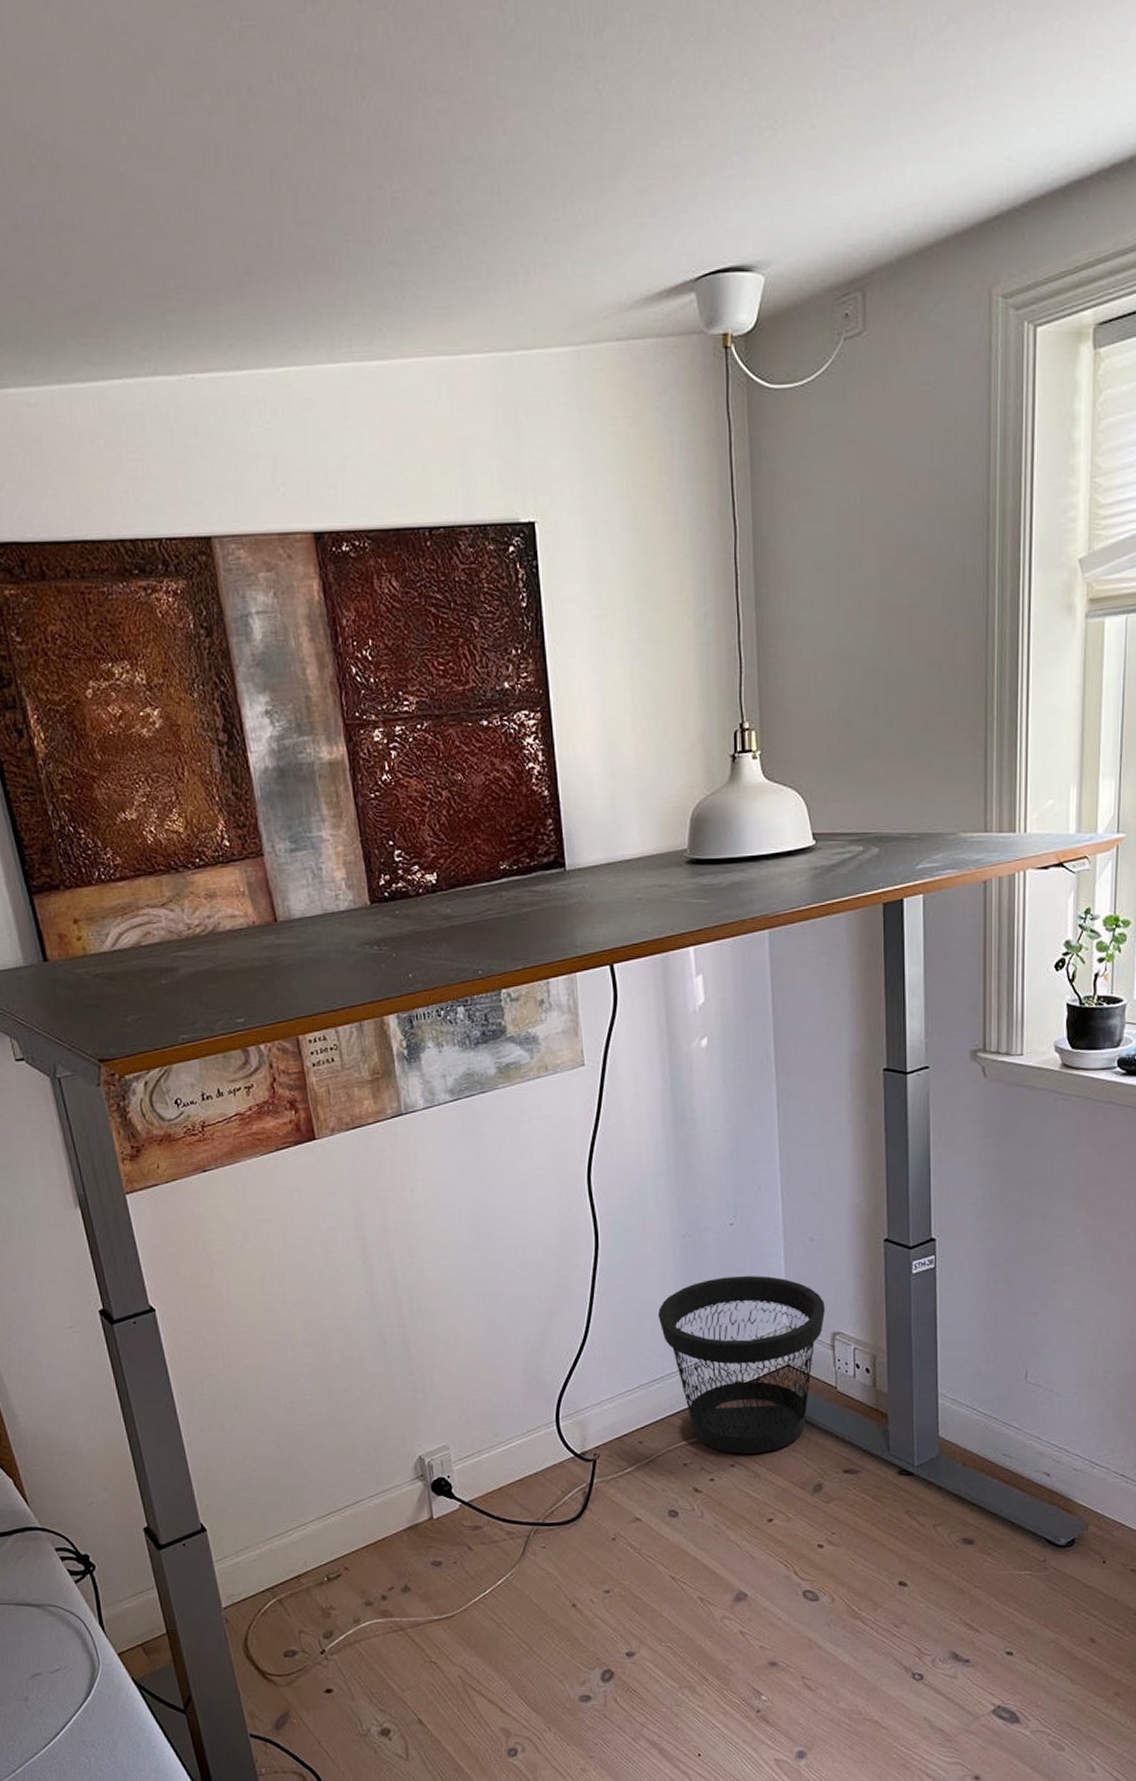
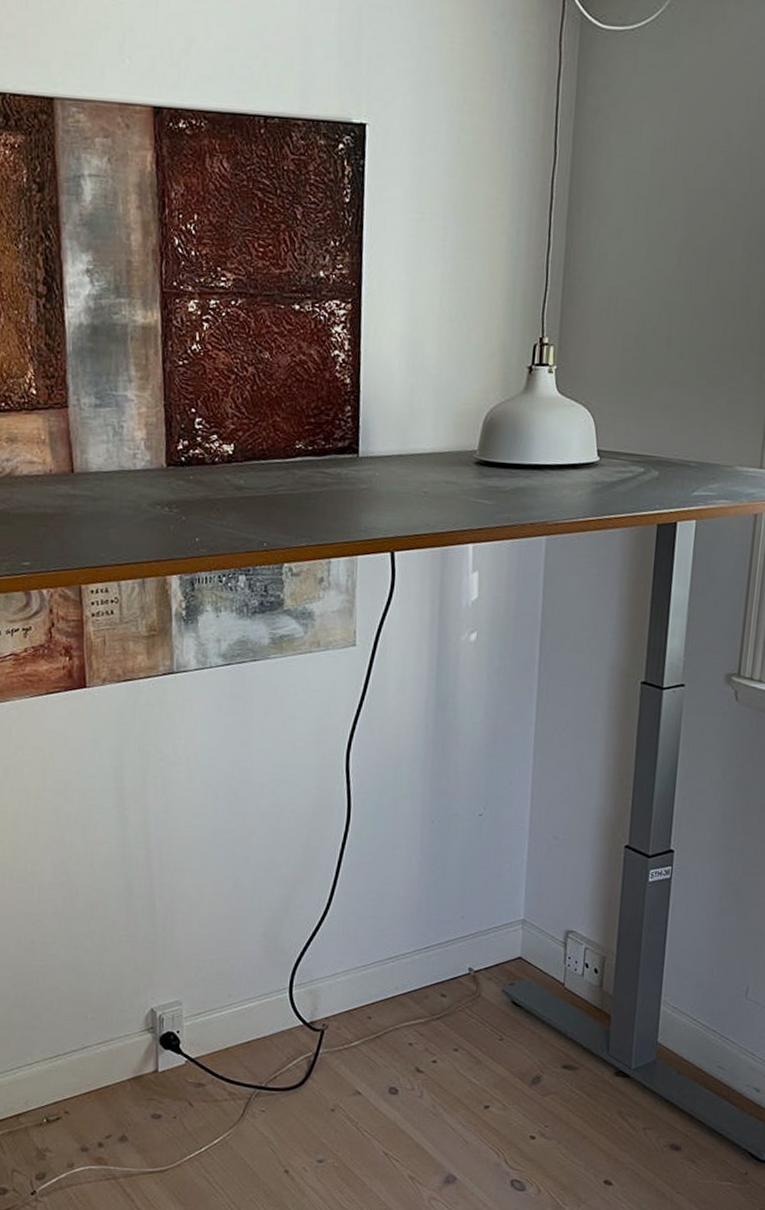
wastebasket: present [657,1276,826,1455] -> none [399,865,562,1041]

